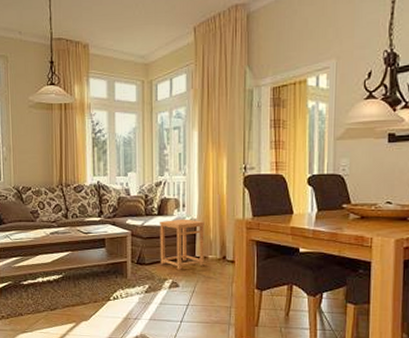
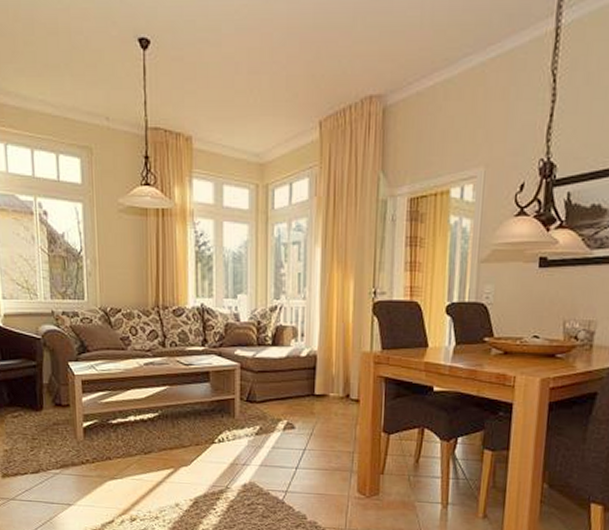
side table: present [159,219,205,270] -> none [273,350,326,409]

